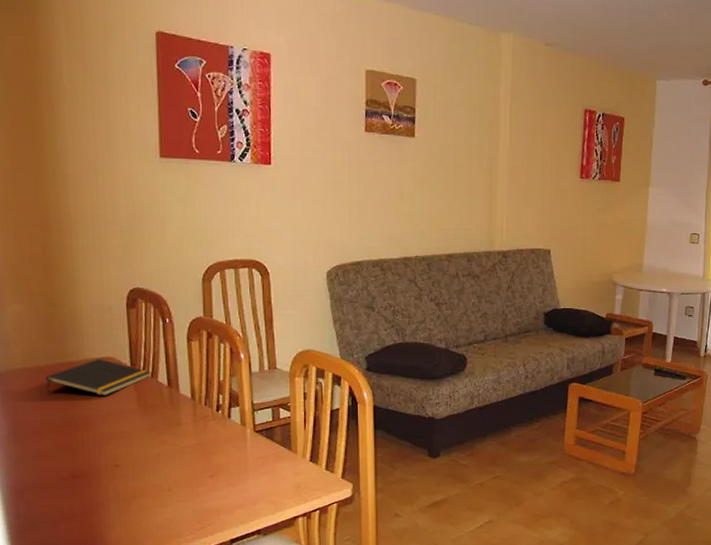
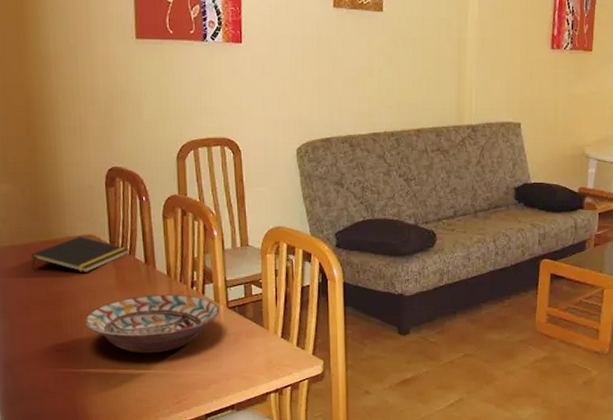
decorative bowl: none [103,418,246,479] -> present [85,294,220,354]

